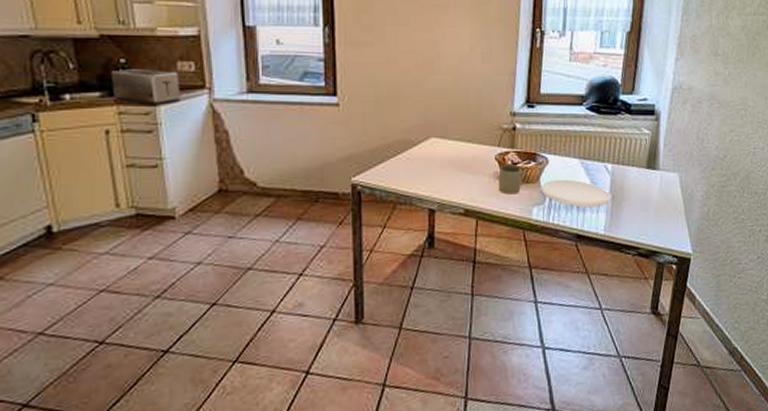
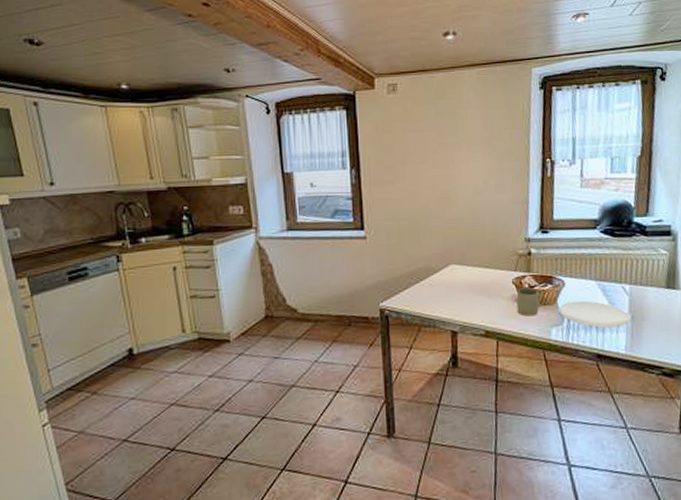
toaster: present [110,68,181,105] -> none [176,213,232,244]

